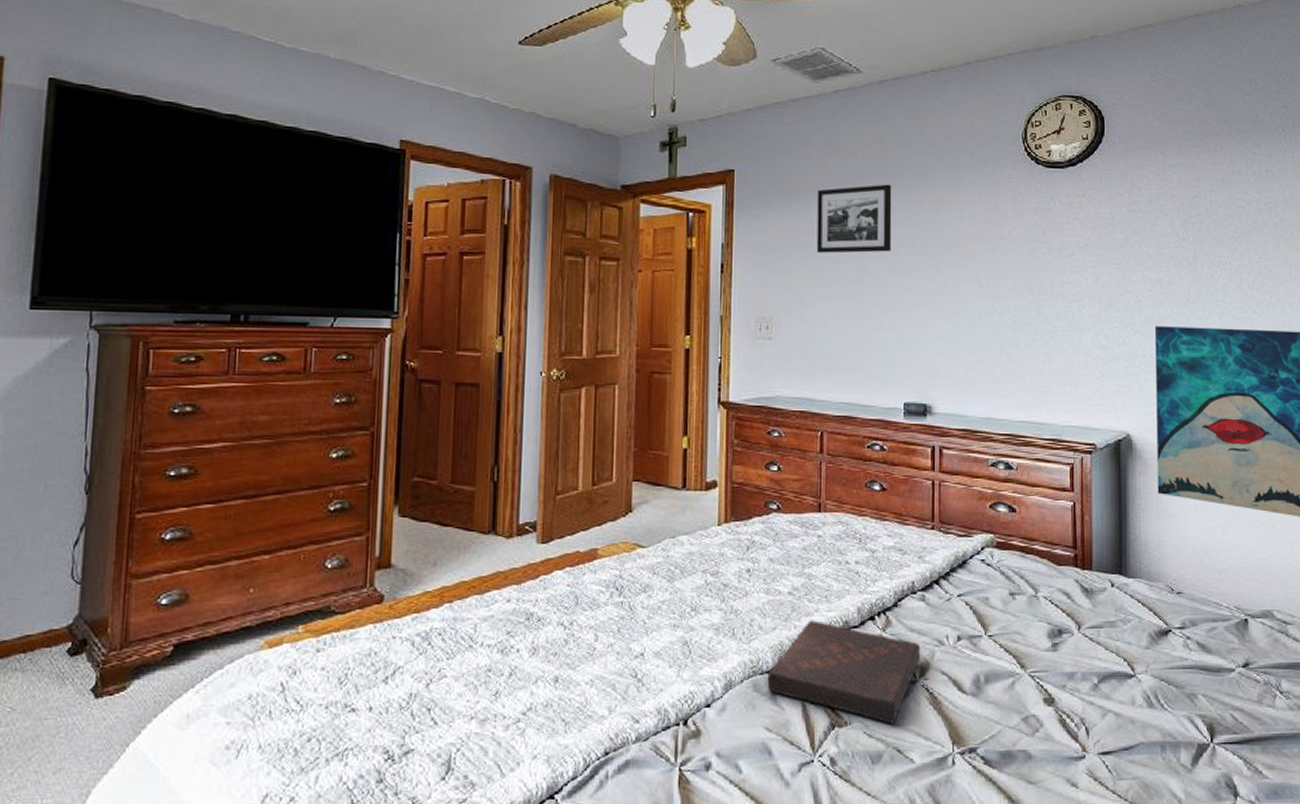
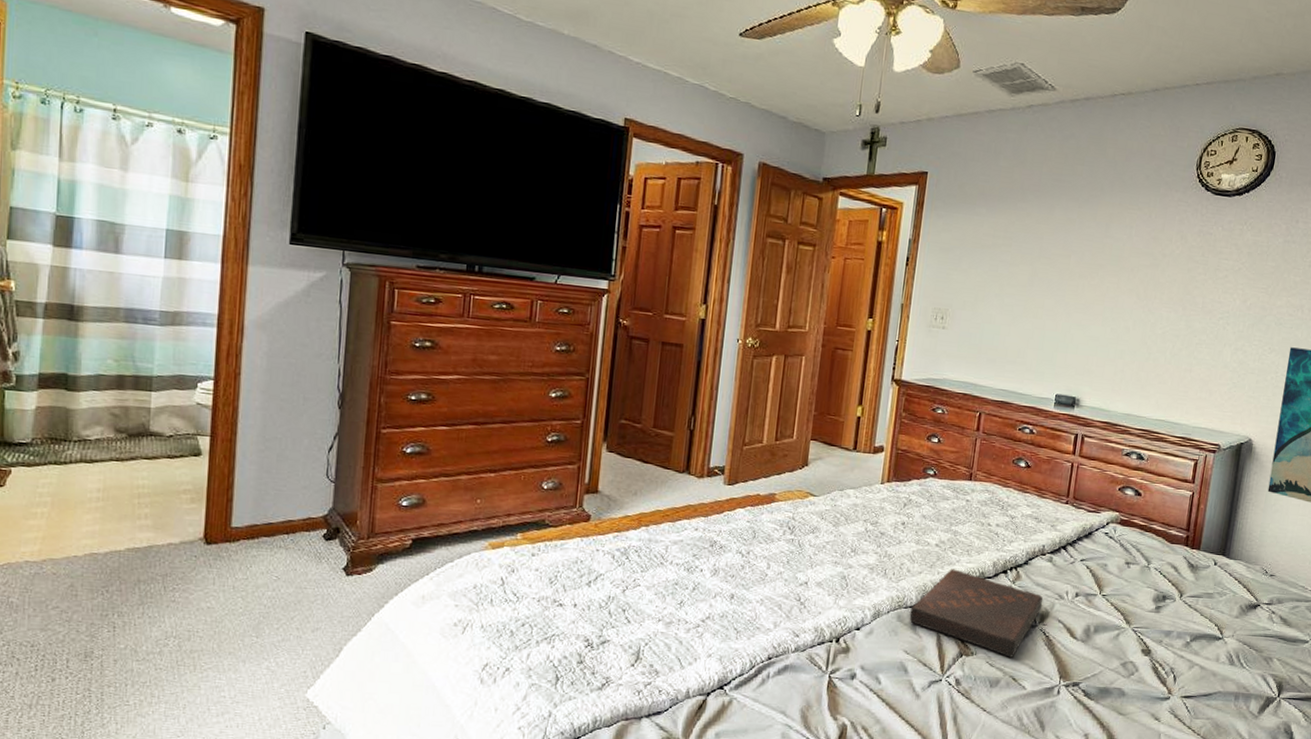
picture frame: present [816,184,892,254] -> none [994,197,1070,260]

